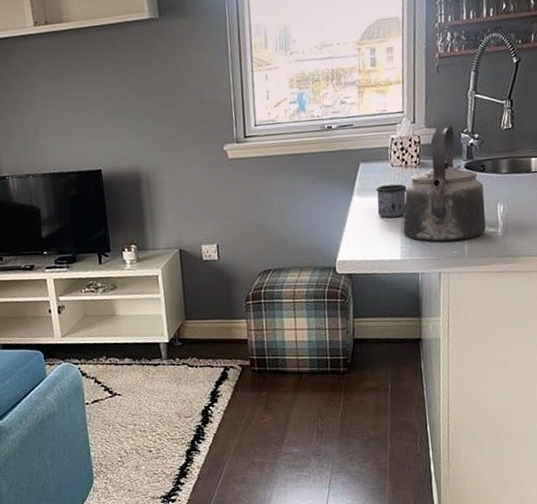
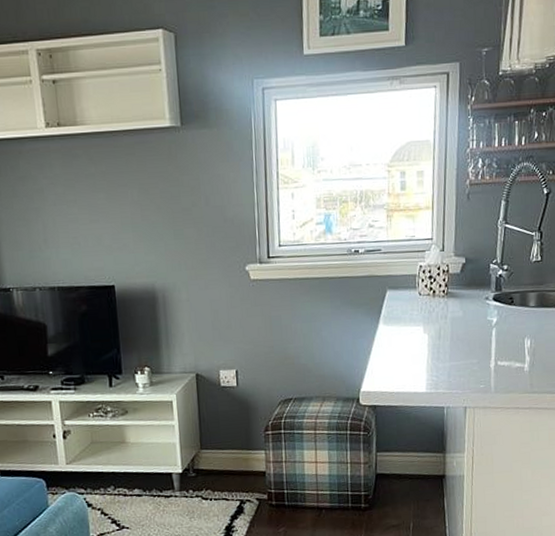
mug: present [376,184,407,218] -> none [402,313,434,349]
kettle: present [403,125,486,242] -> none [429,255,513,376]

